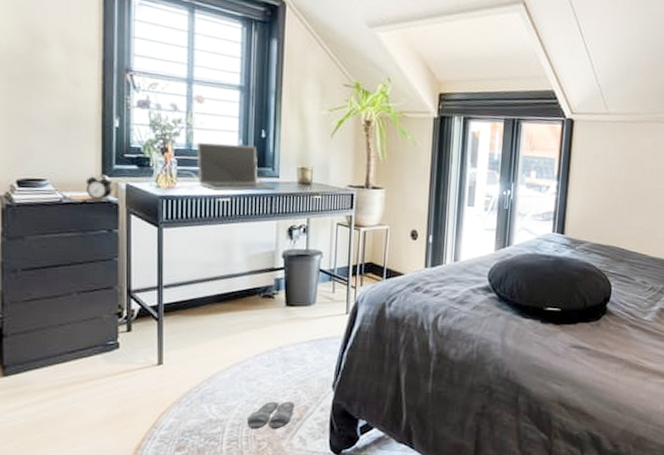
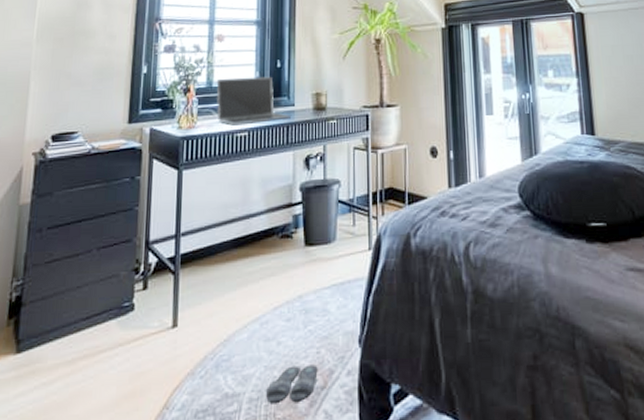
alarm clock: present [82,175,115,203] -> none [109,122,139,151]

